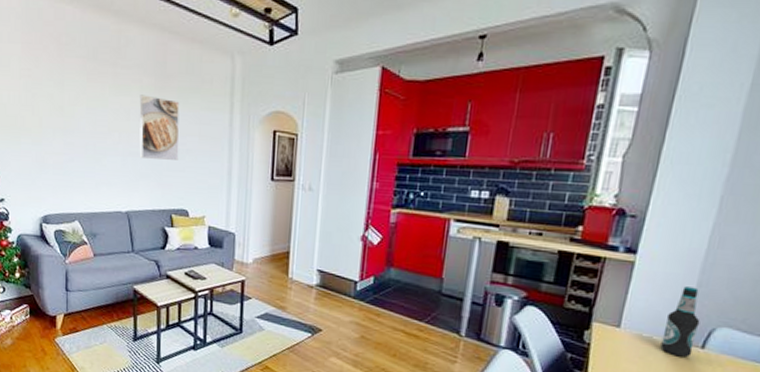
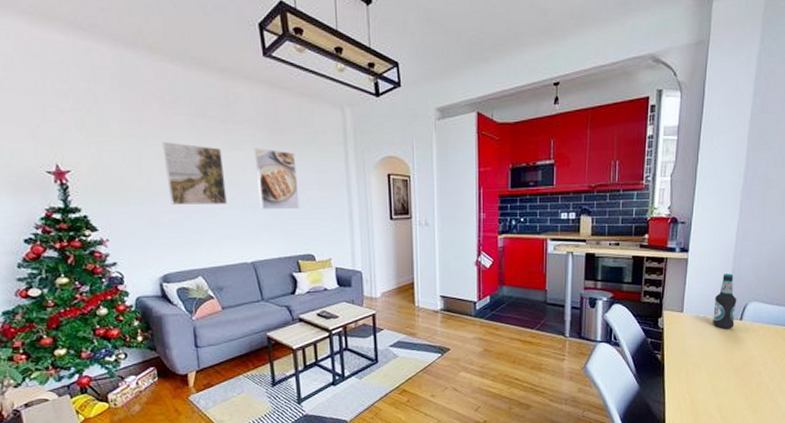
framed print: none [55,83,109,151] -> present [162,141,227,206]

